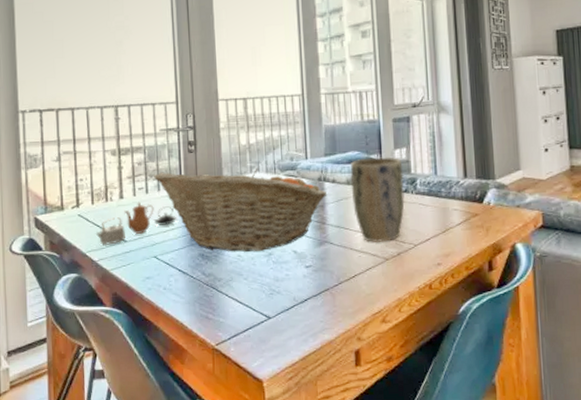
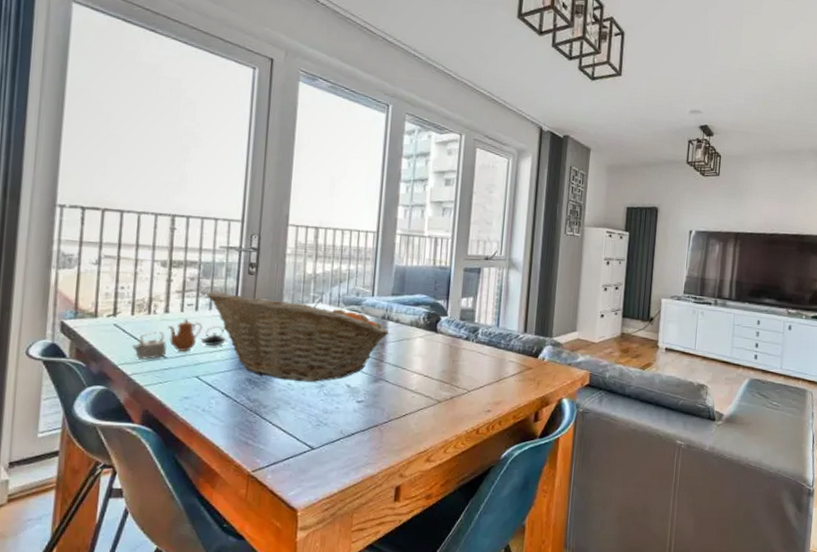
plant pot: present [350,157,405,243] -> none [412,302,468,385]

